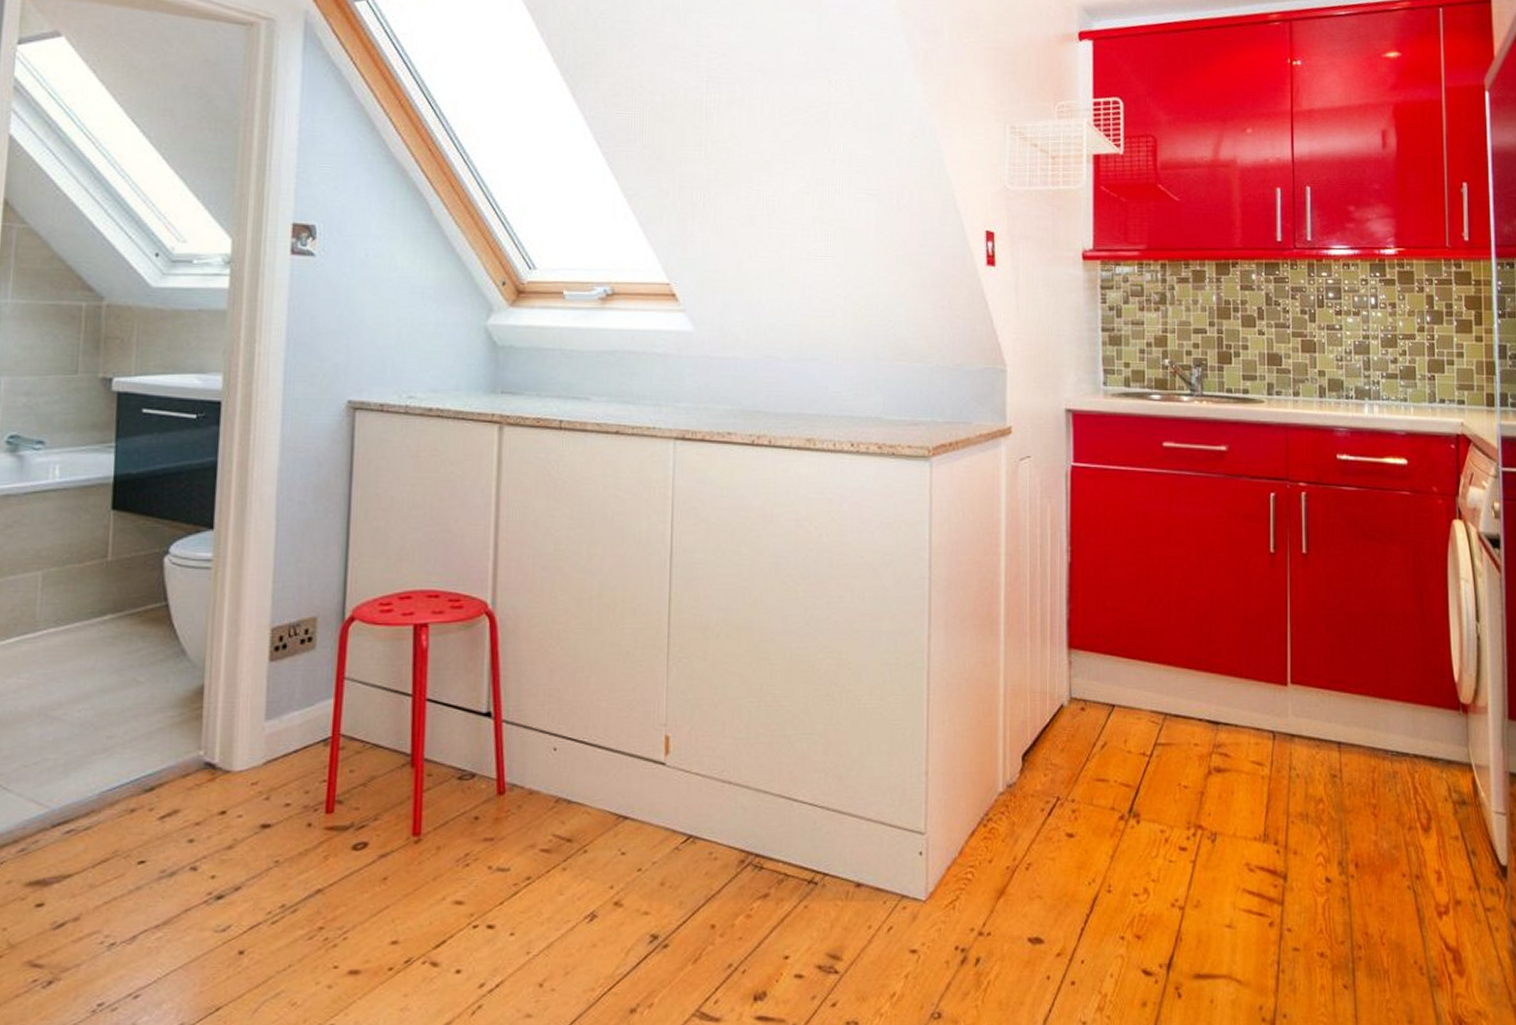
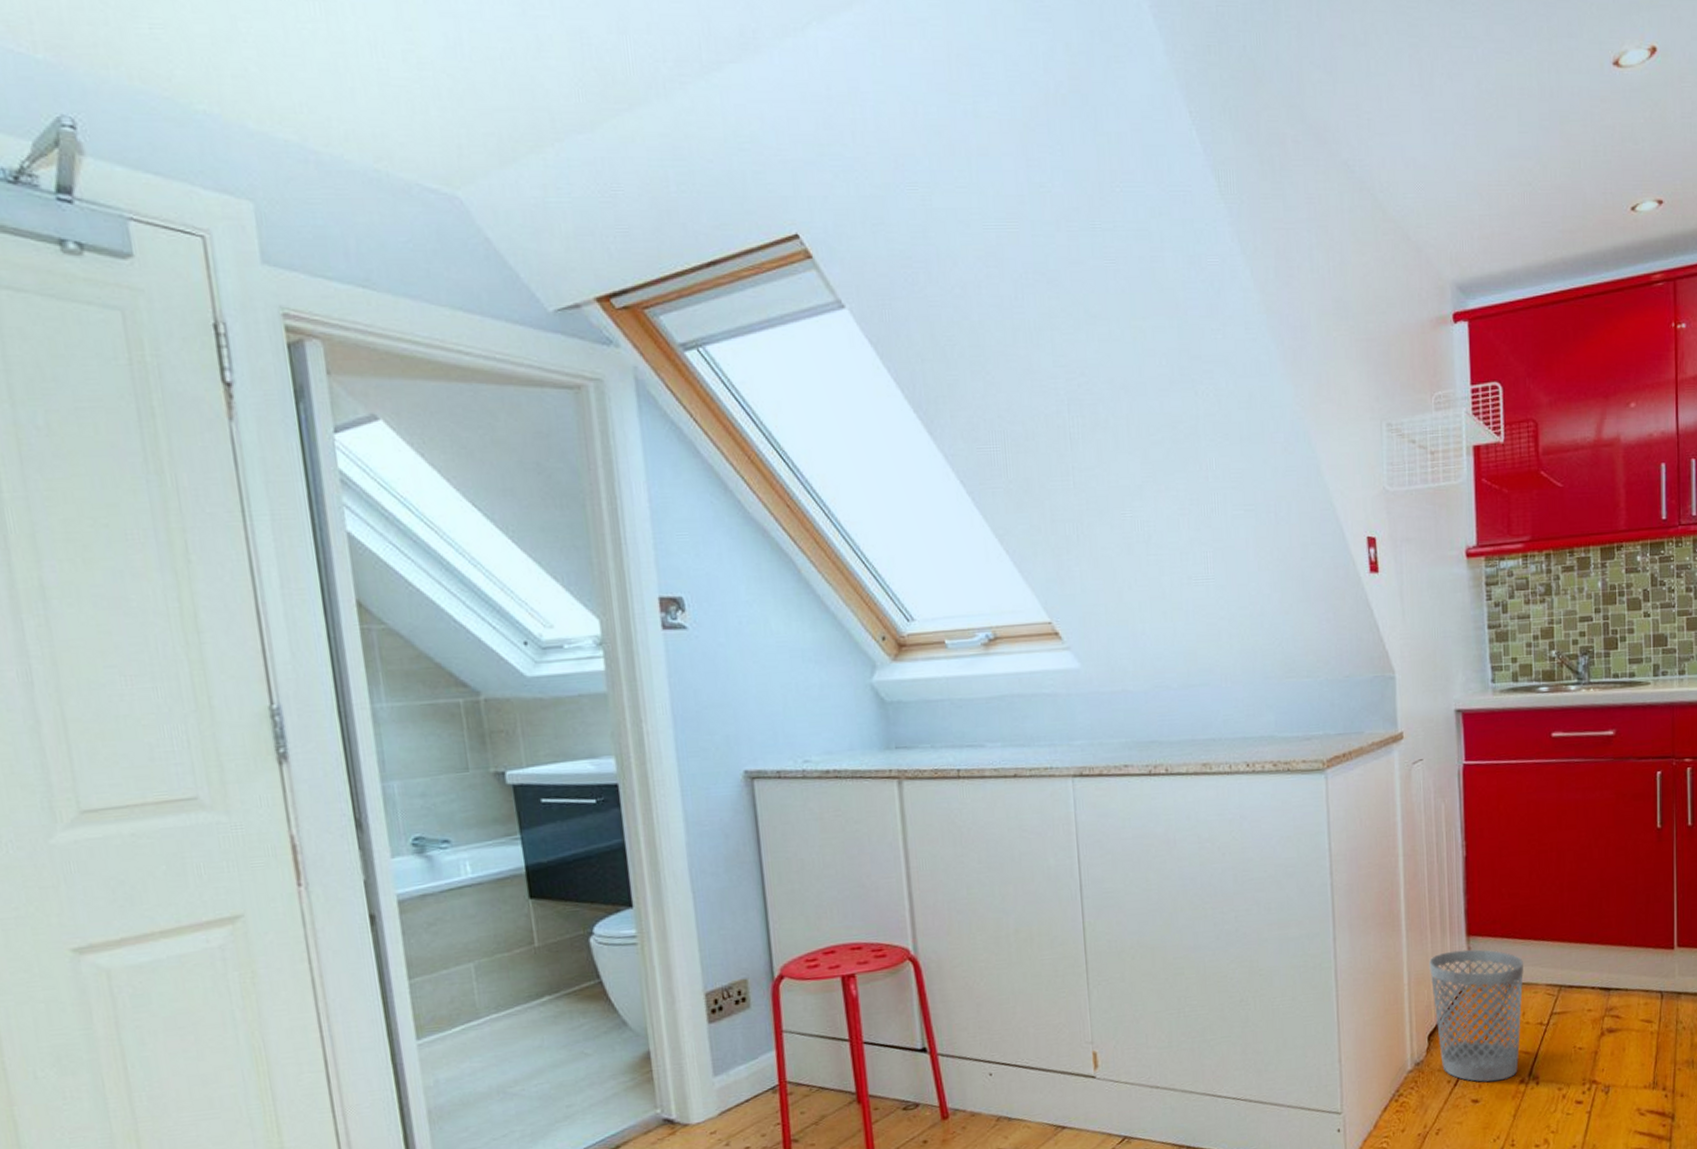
wastebasket: none [1027,663,1127,815] -> present [1429,949,1523,1082]

